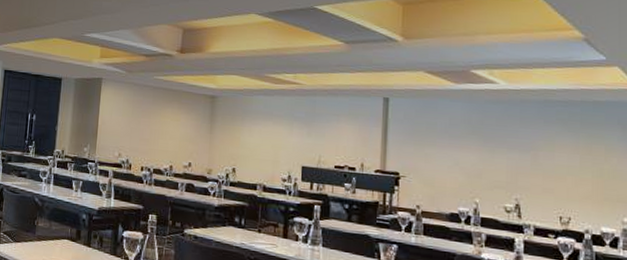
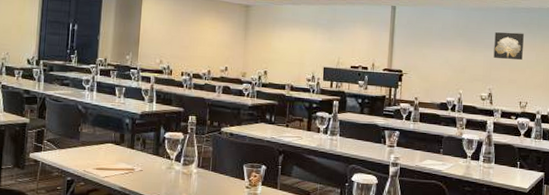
wall art: none [520,129,561,164] -> present [493,32,524,60]

